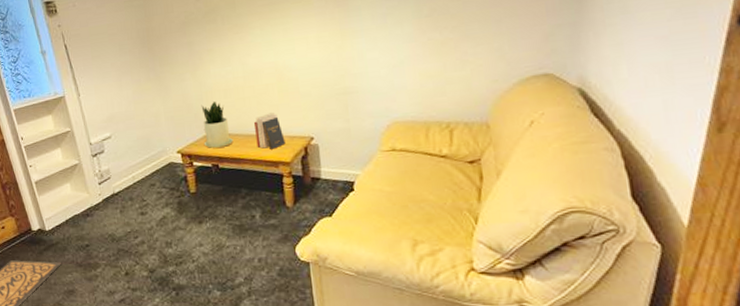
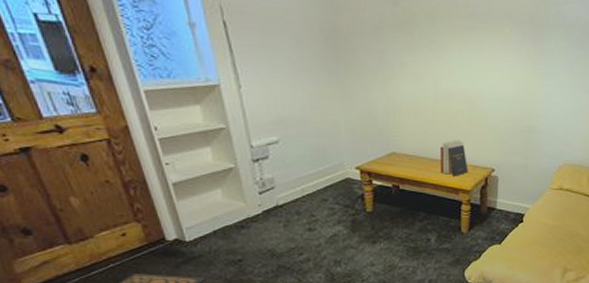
planter: present [201,102,234,148] -> none [386,120,417,168]

